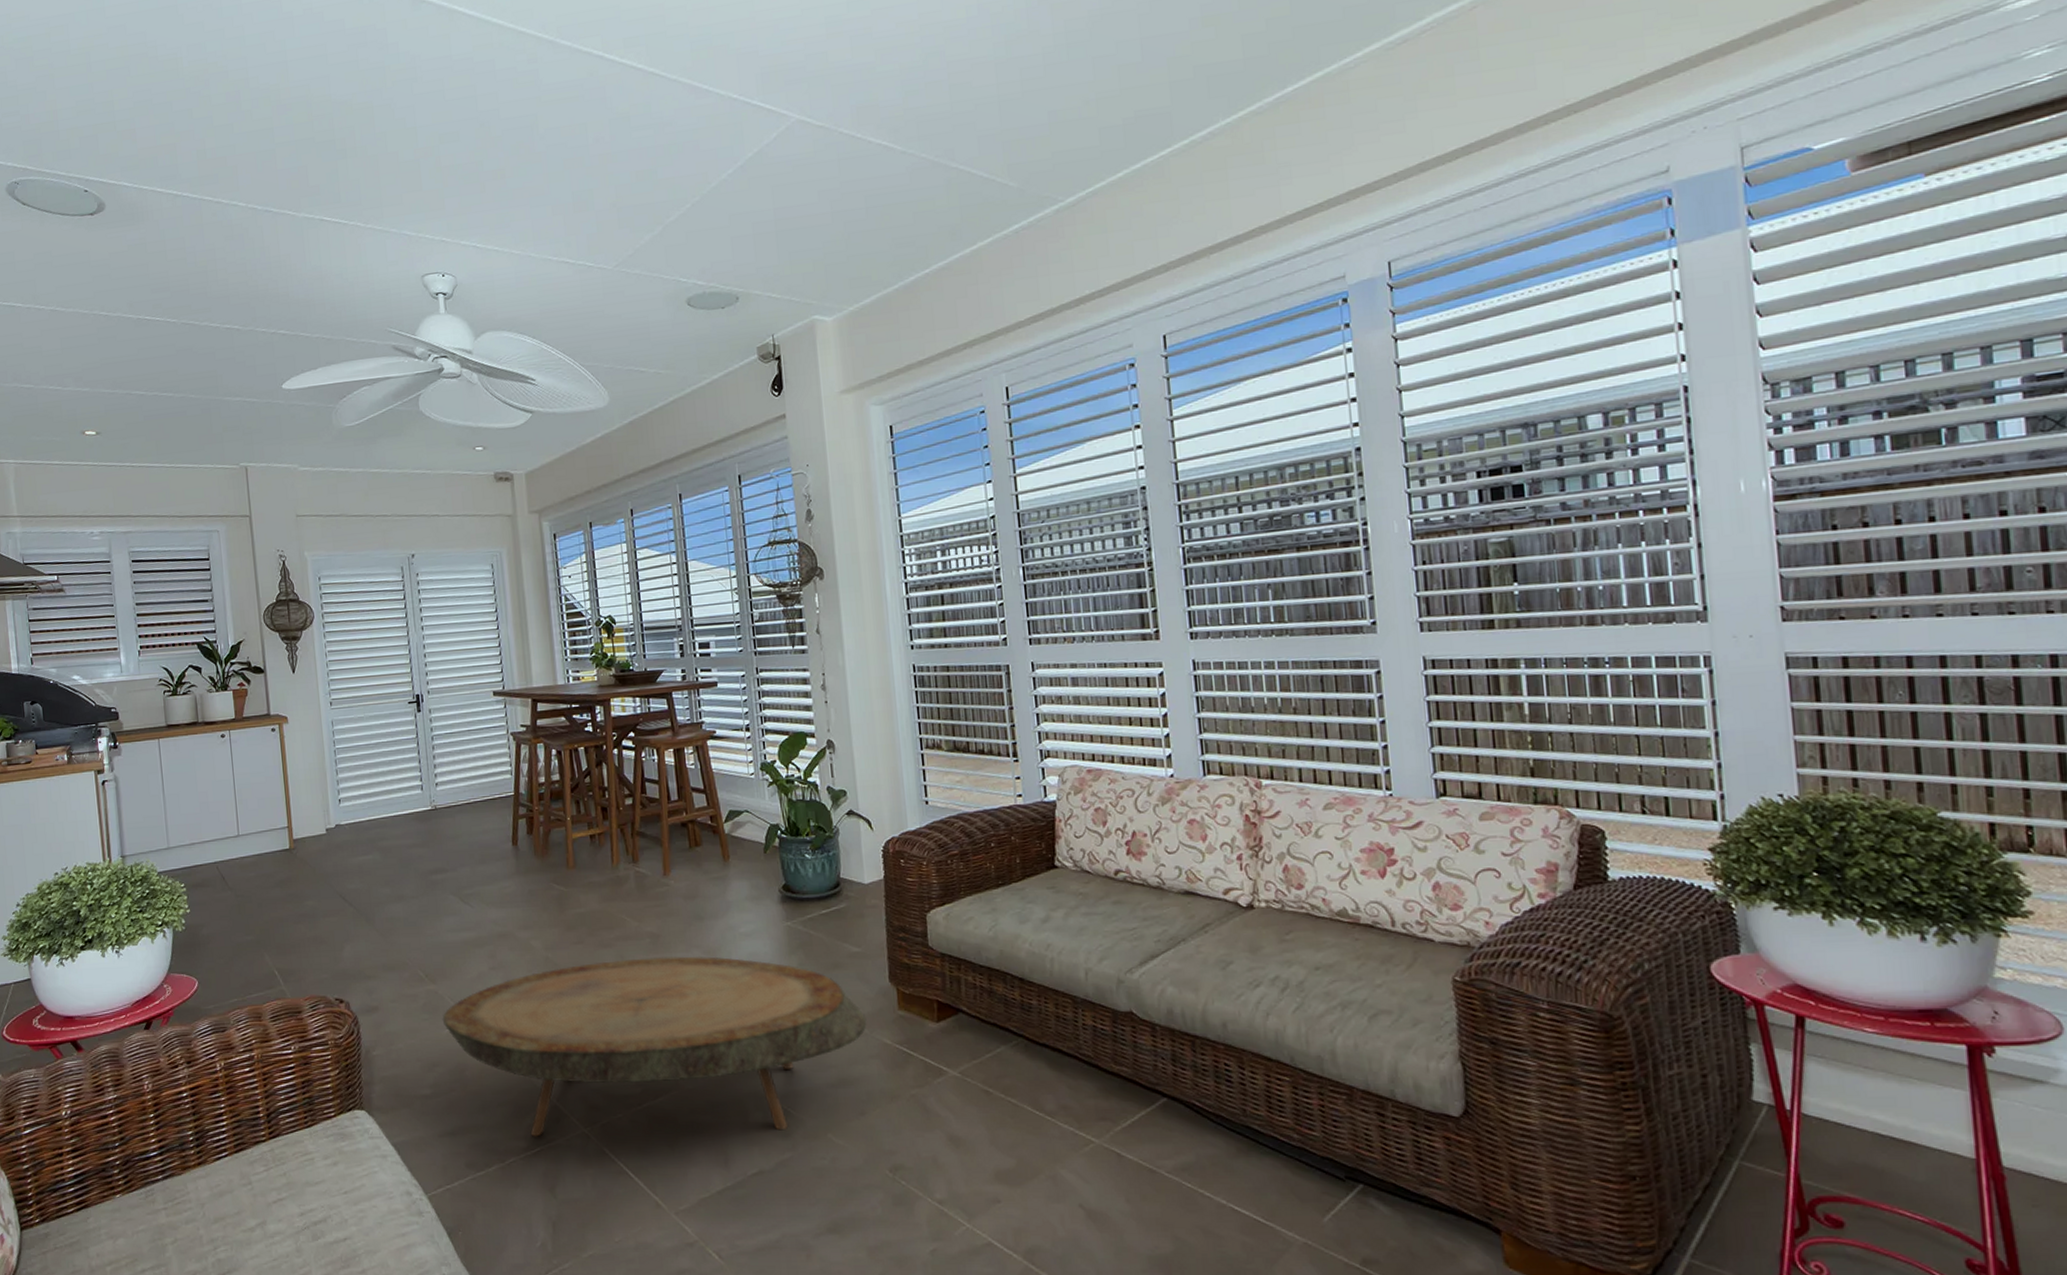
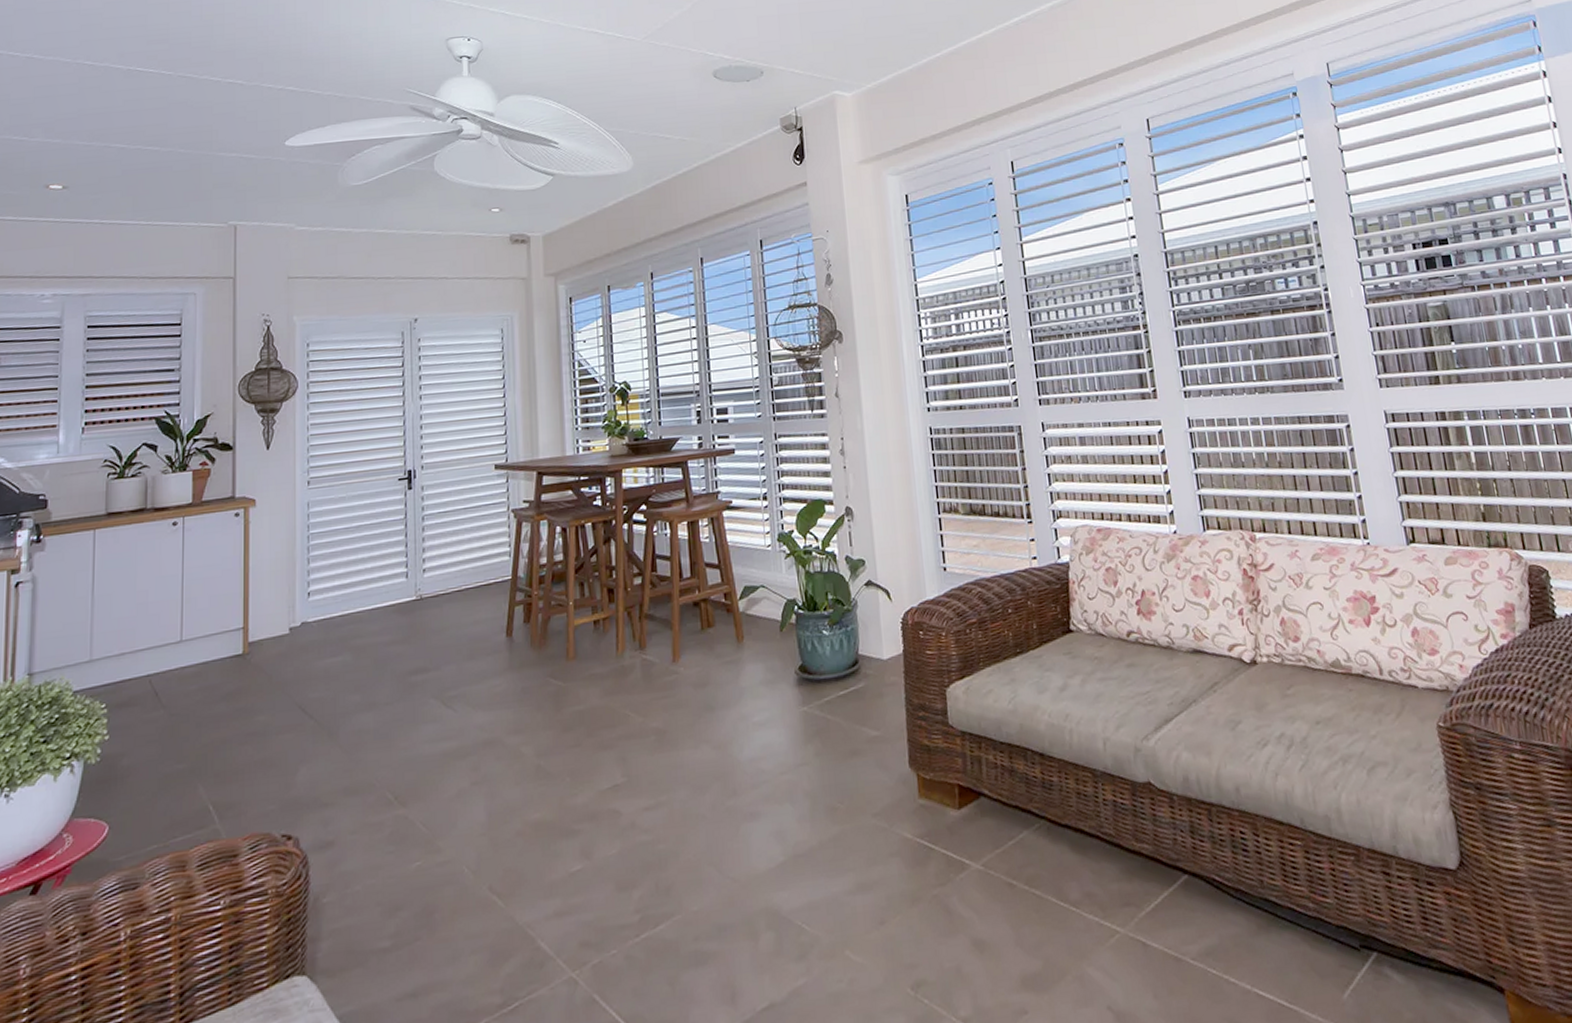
coffee table: present [442,956,867,1137] -> none [411,751,887,989]

